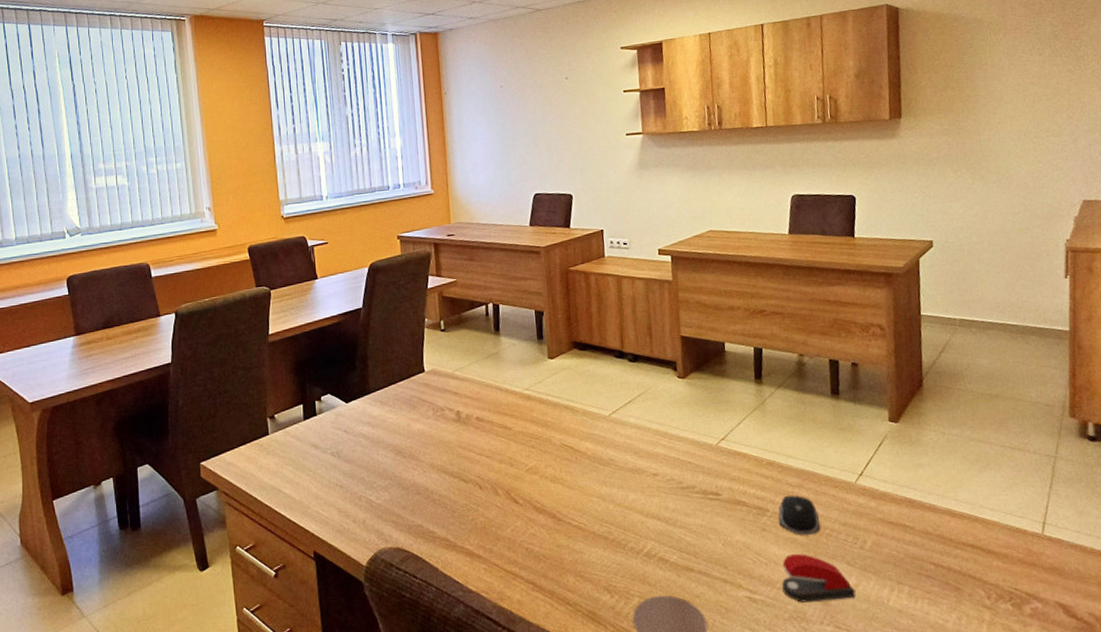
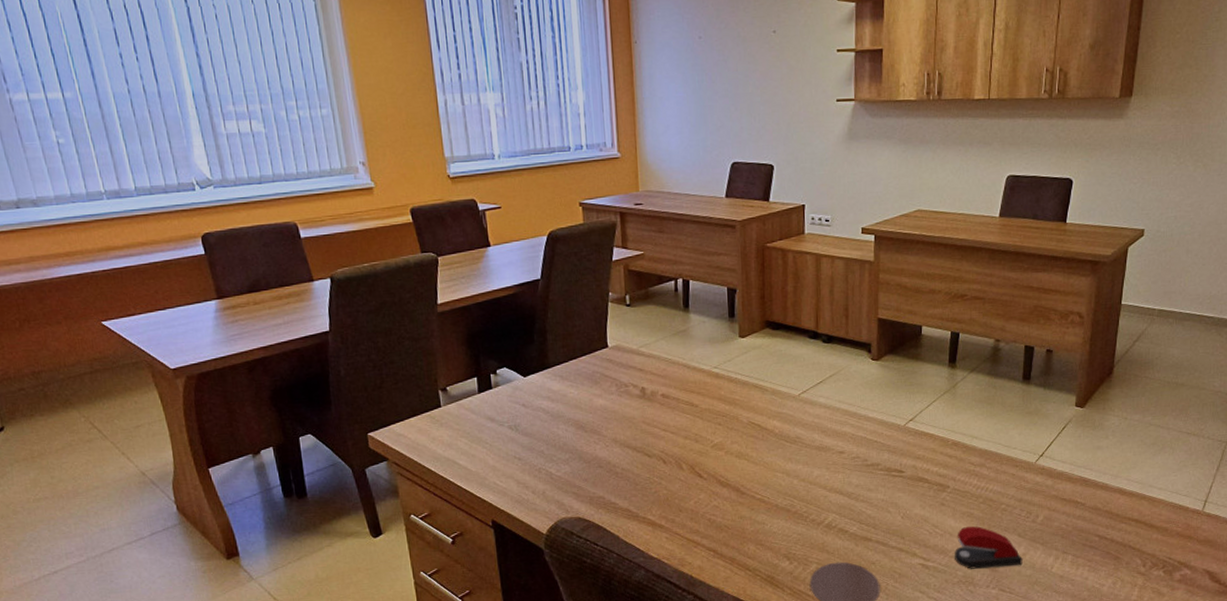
computer mouse: present [778,494,821,535] -> none [957,473,997,510]

